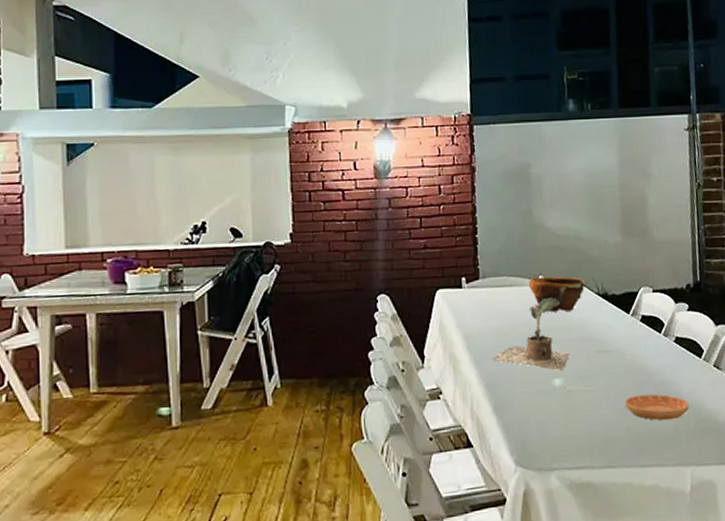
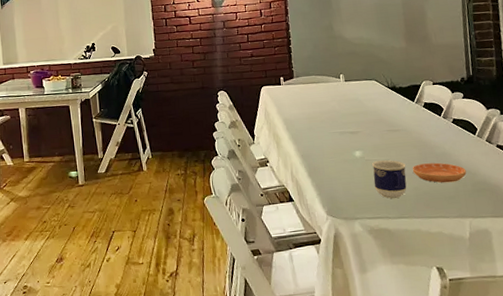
plant: present [491,298,570,371] -> none [305,91,367,145]
bowl: present [529,276,588,313] -> none [332,74,379,102]
cup: none [575,390,617,443] -> present [372,159,407,199]

